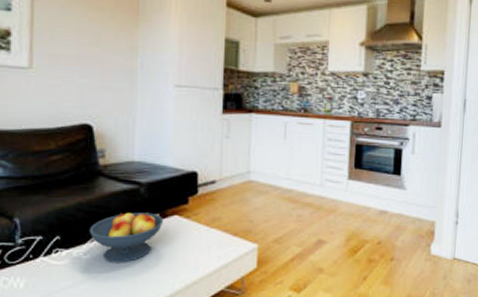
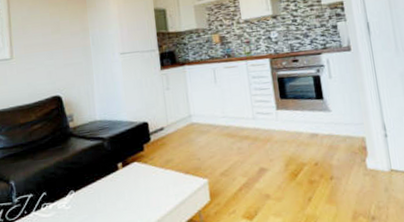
fruit bowl: present [89,212,164,263] -> none [67,162,126,211]

